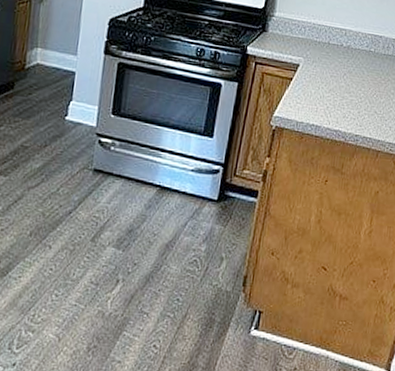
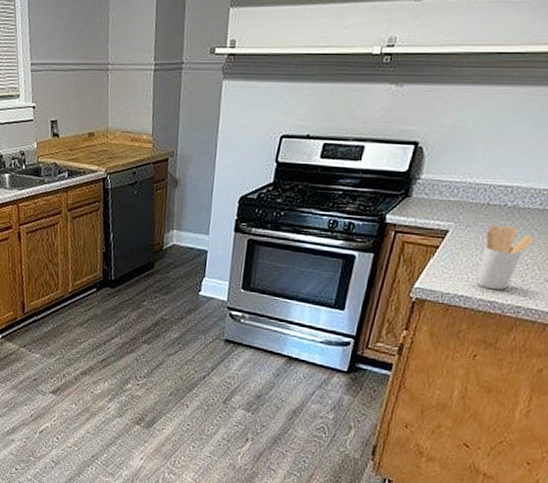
utensil holder: none [323,61,364,120] -> present [476,224,534,291]

